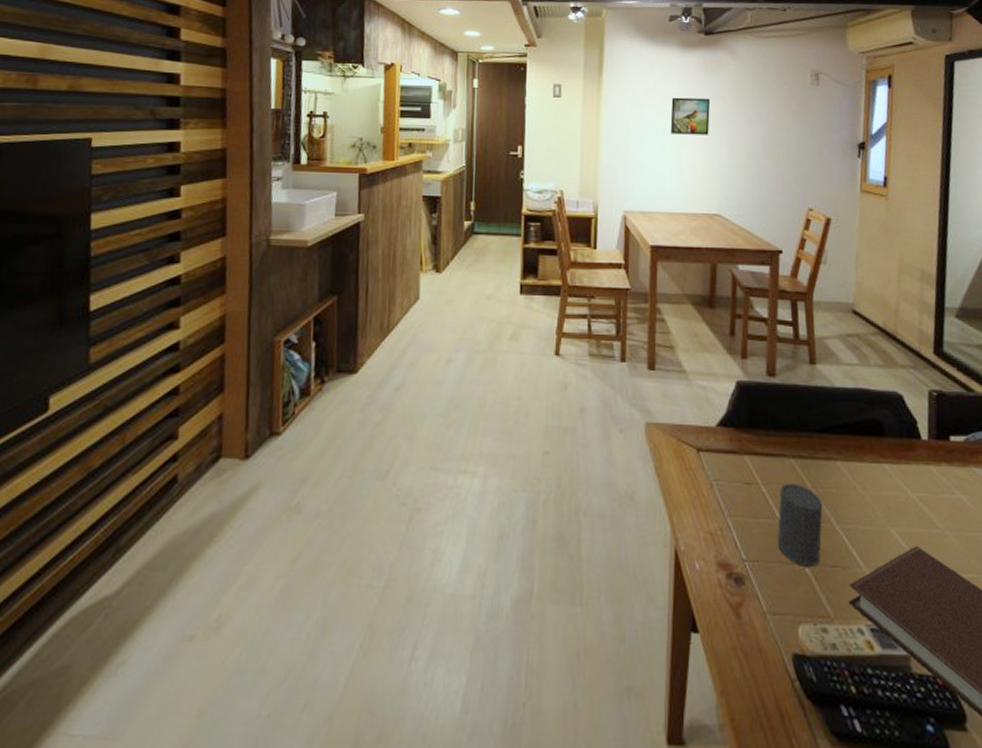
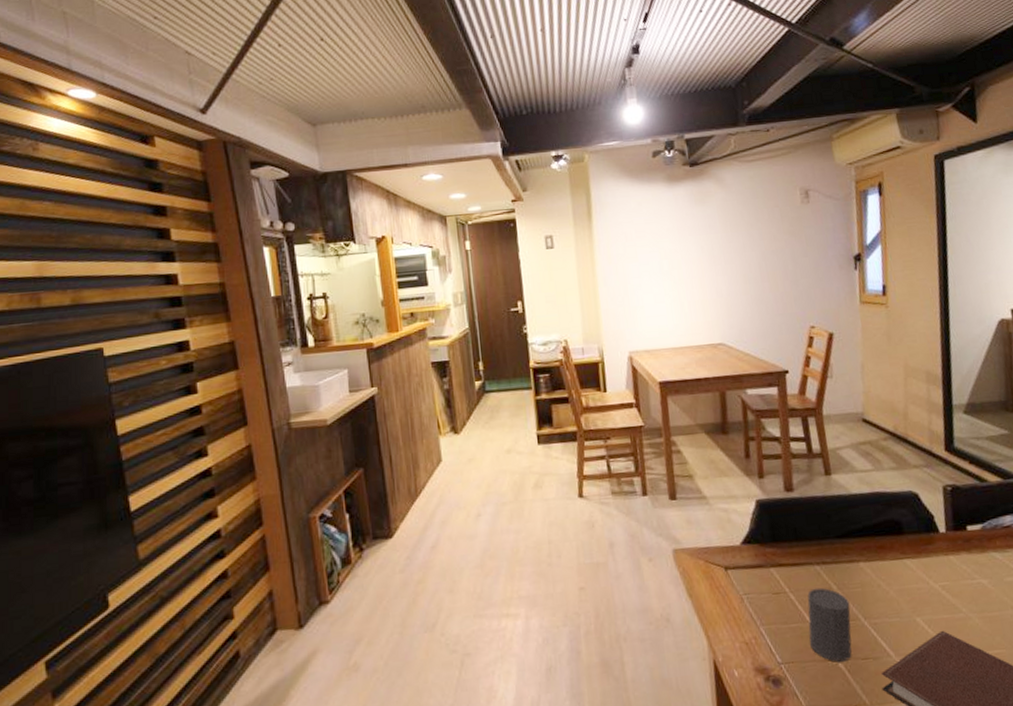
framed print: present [670,97,711,135] -> none [663,230,705,271]

